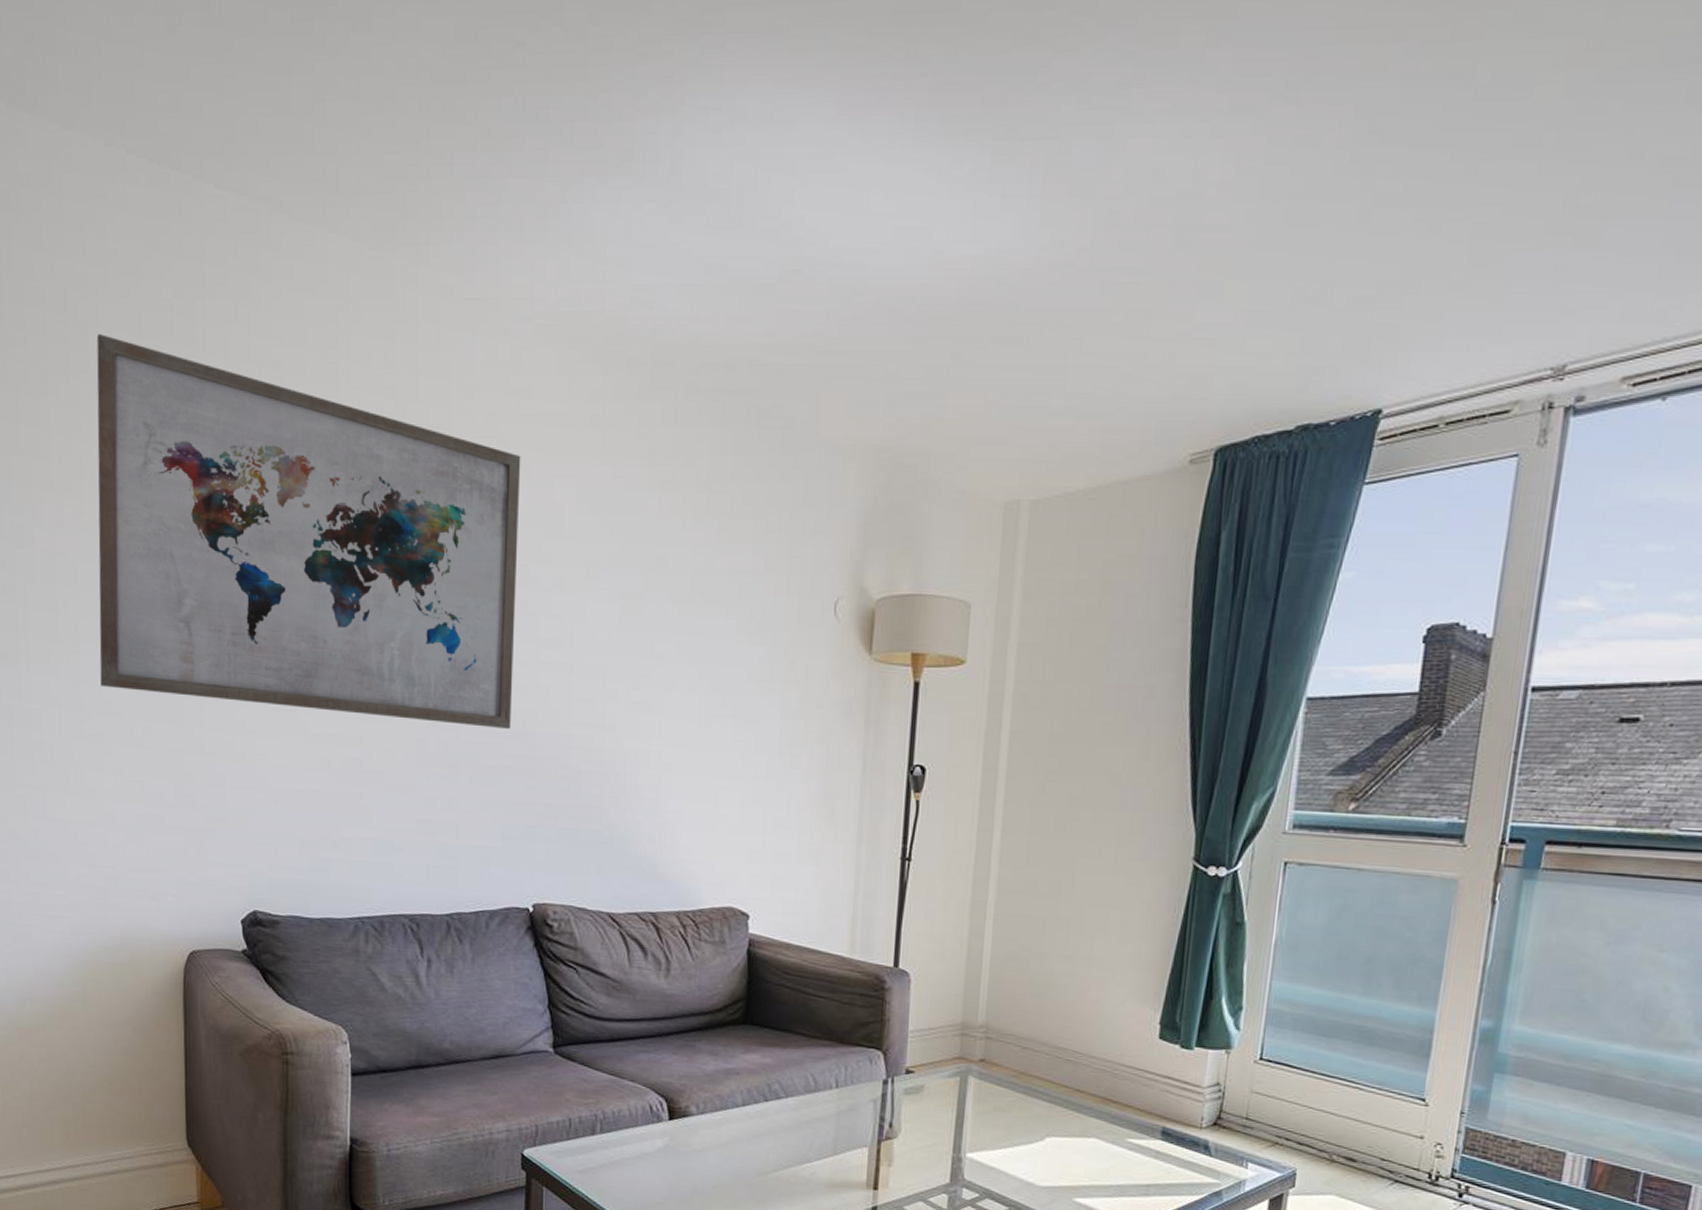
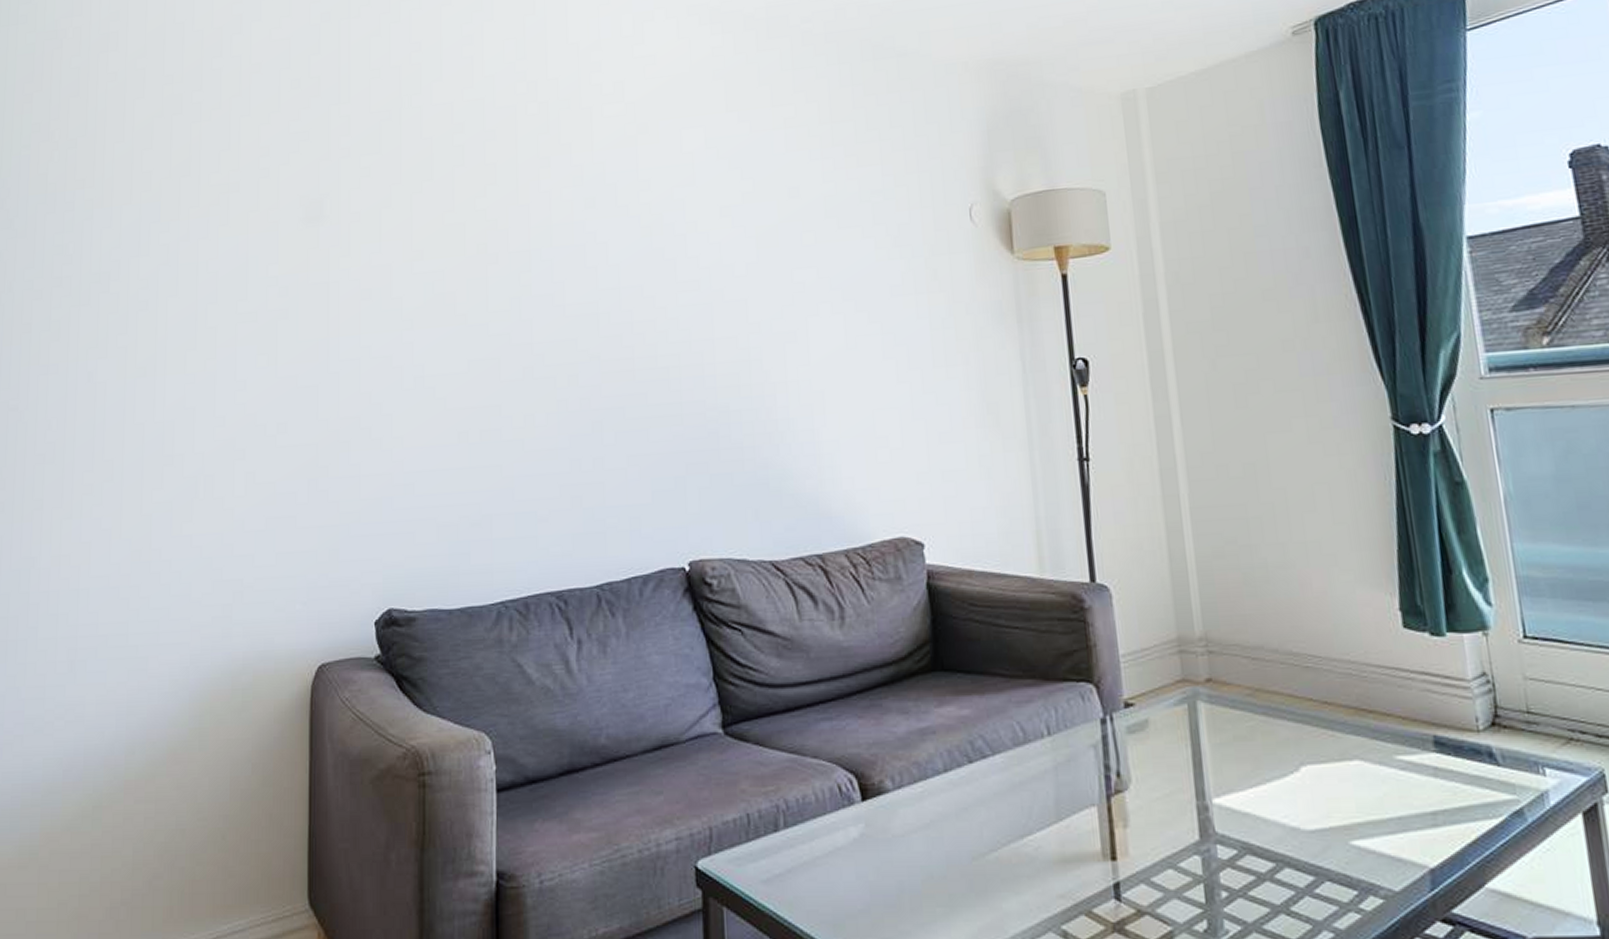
wall art: present [96,334,521,730] -> none [236,62,654,389]

